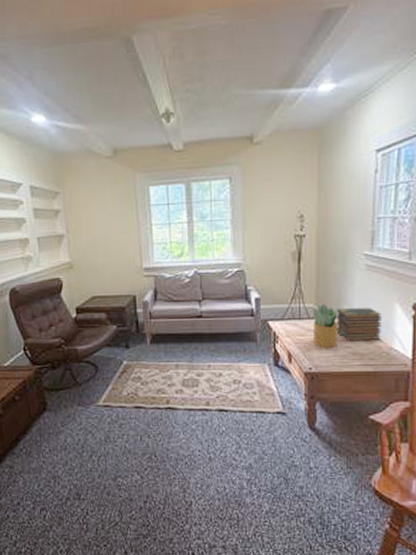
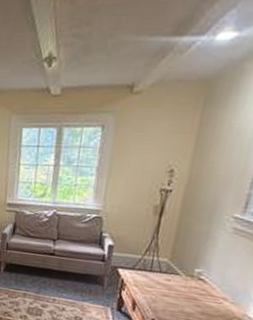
potted plant: present [312,303,338,349] -> none [161,260,193,305]
book stack: present [336,308,383,342] -> none [187,267,242,305]

